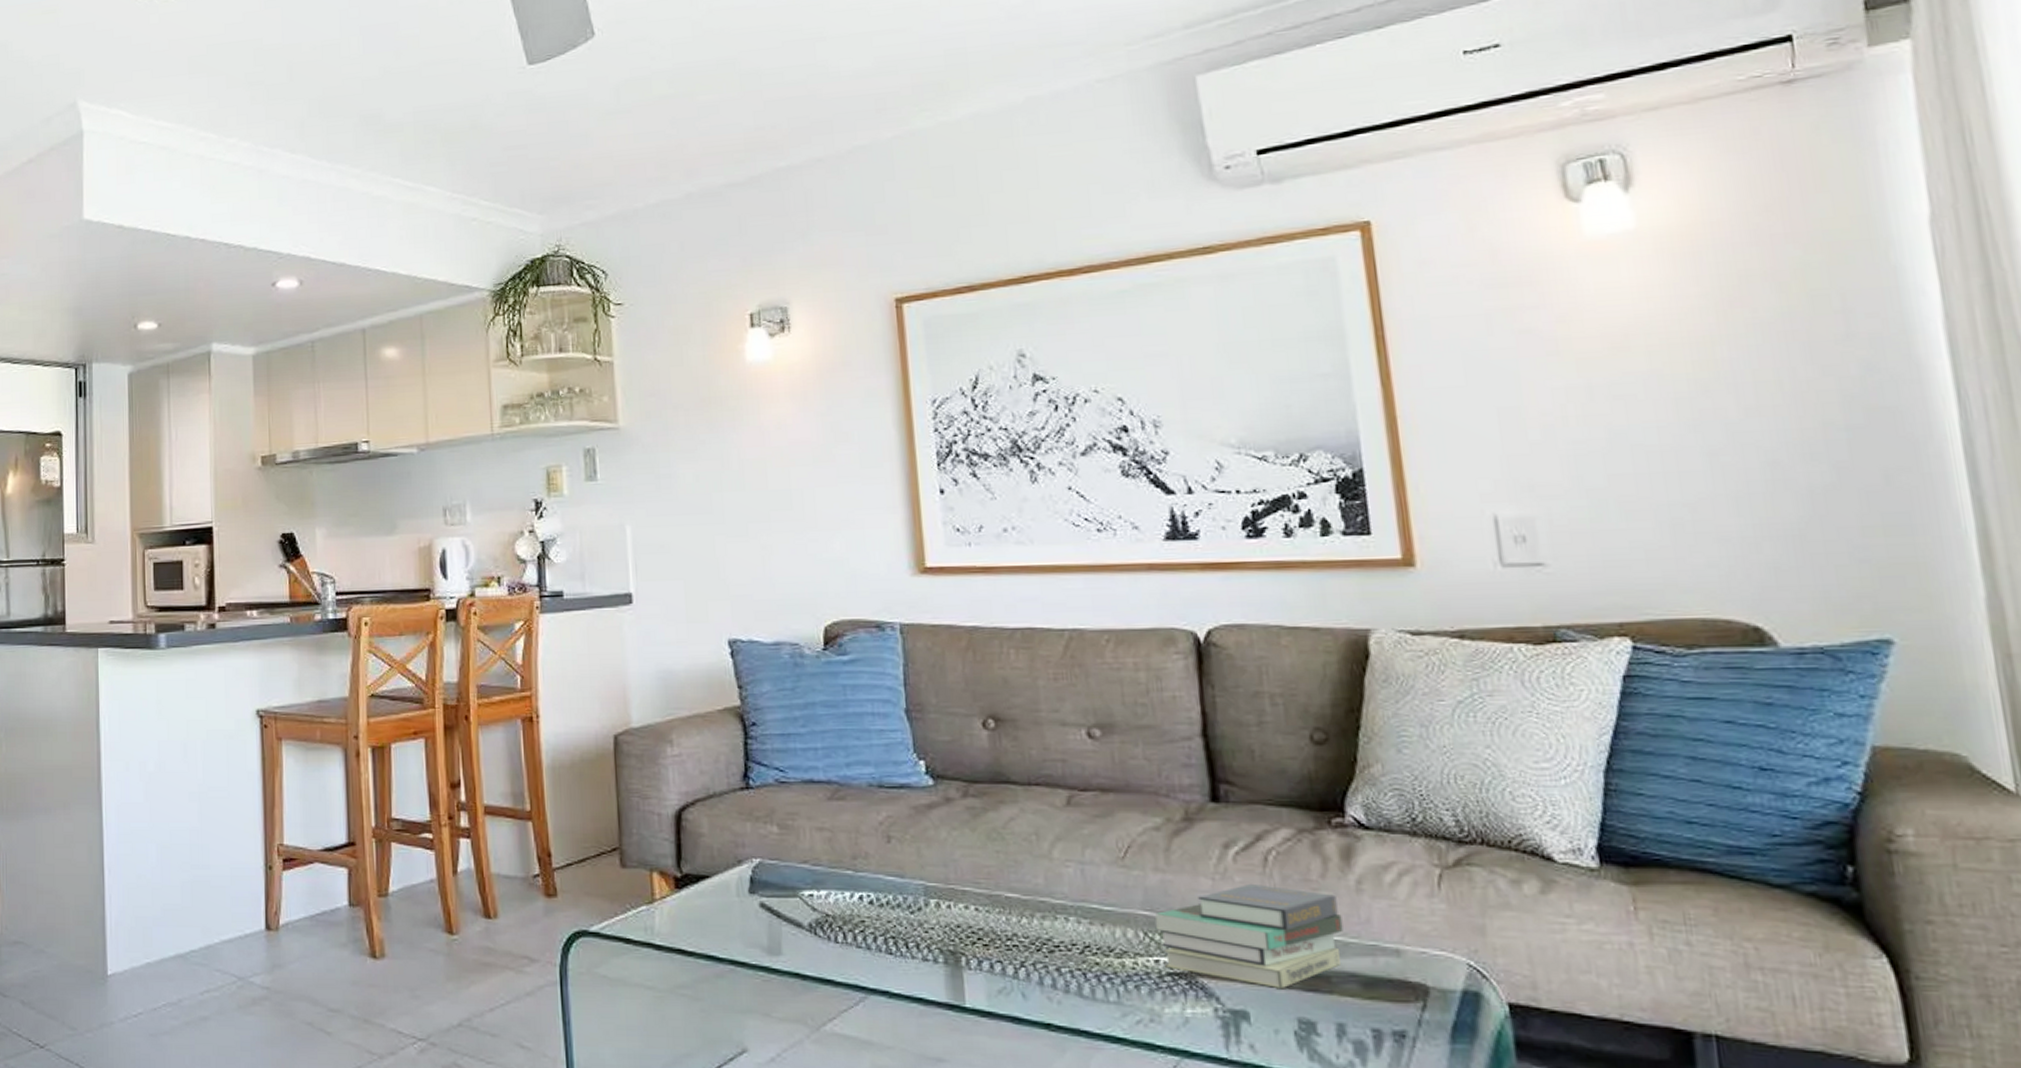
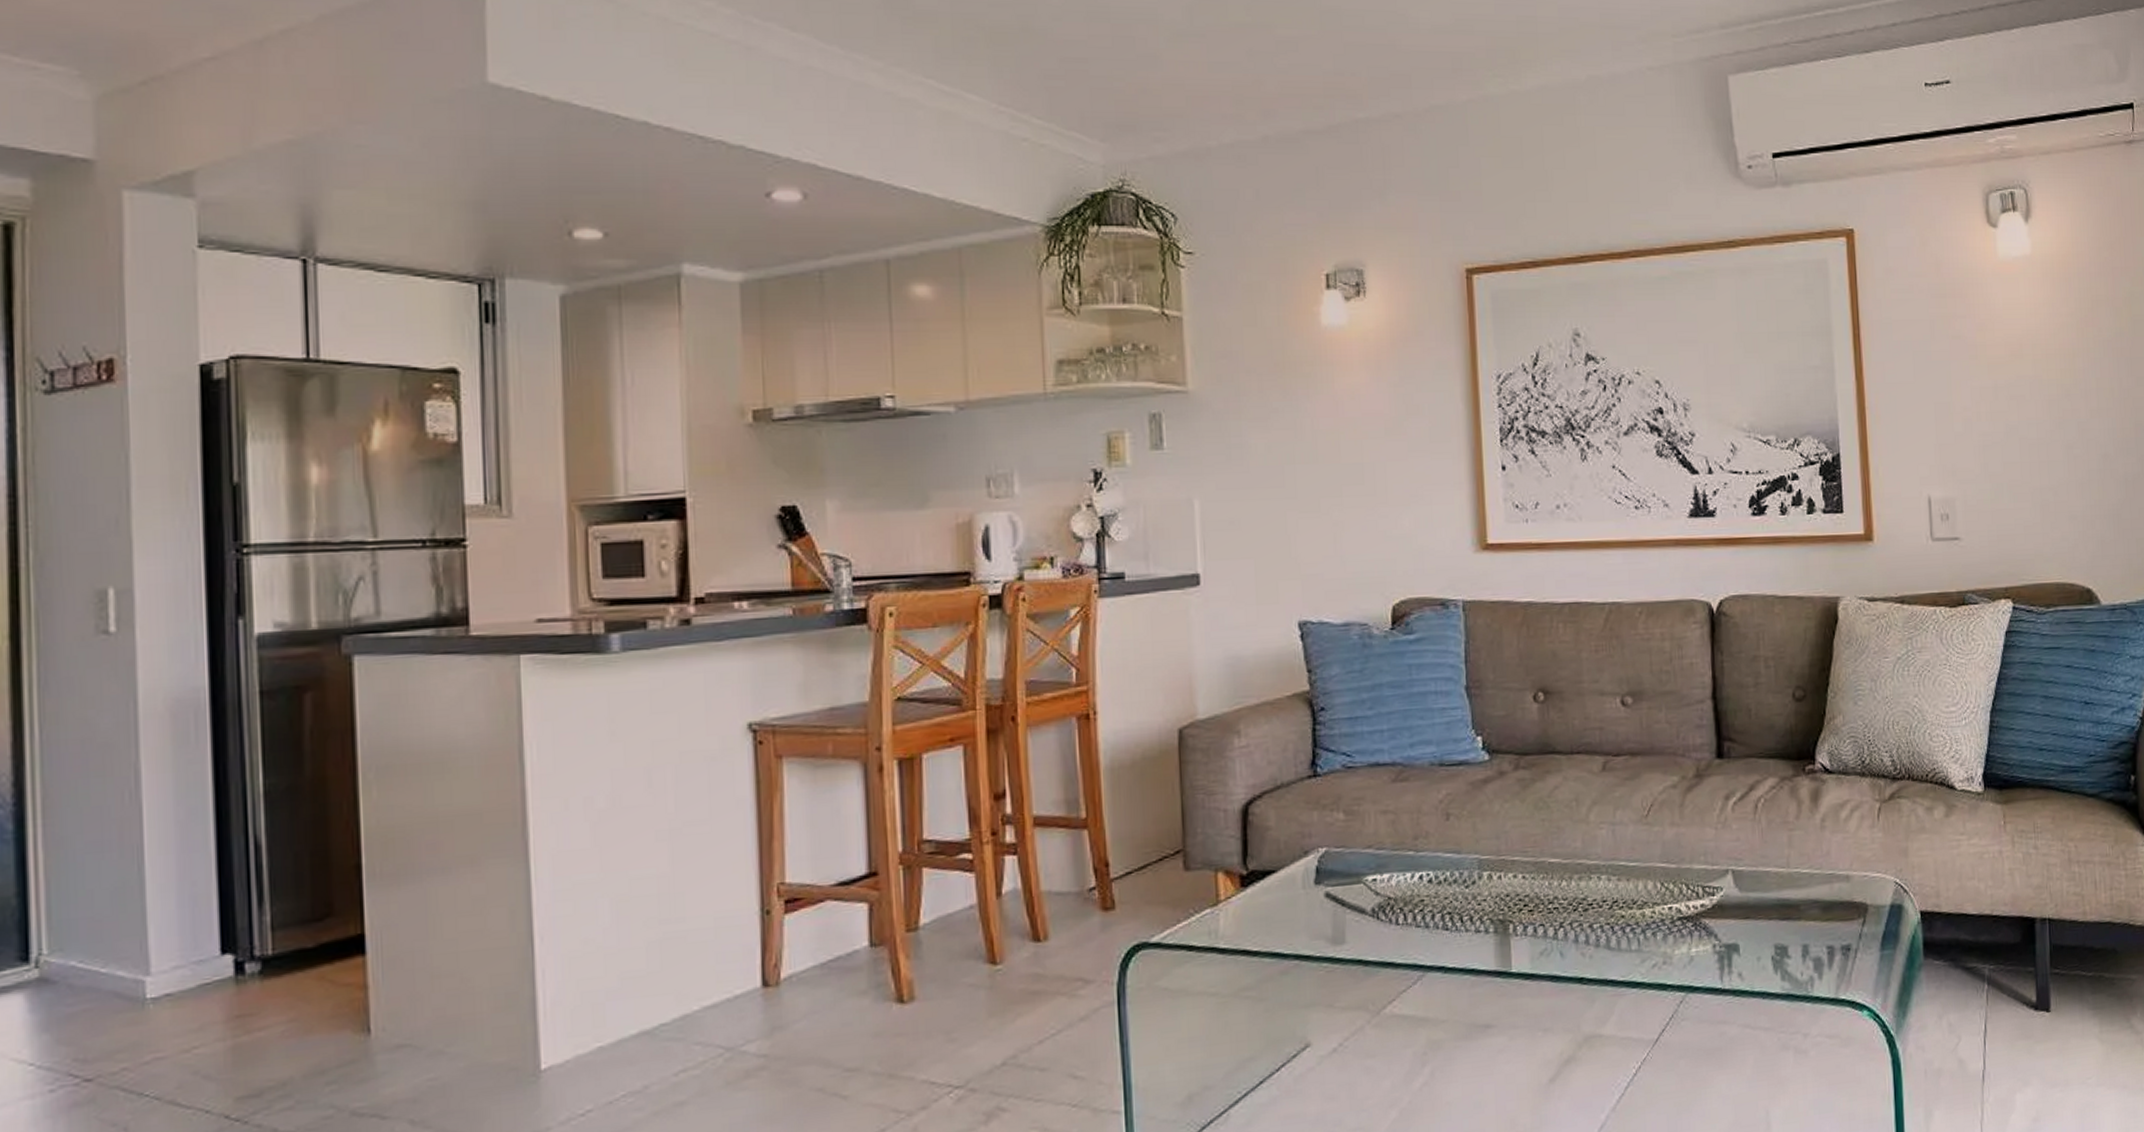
books: present [1155,883,1343,988] -> none [1670,829,1810,920]

